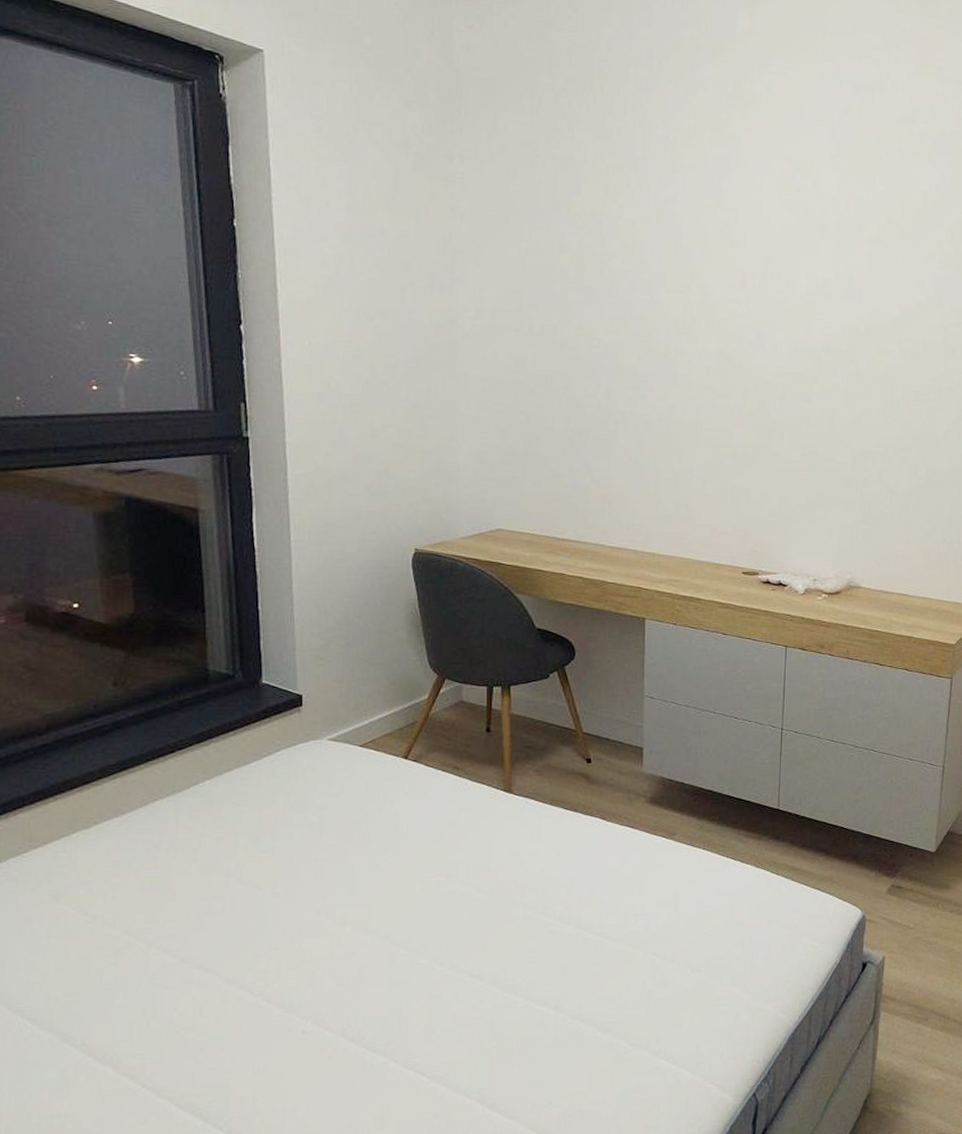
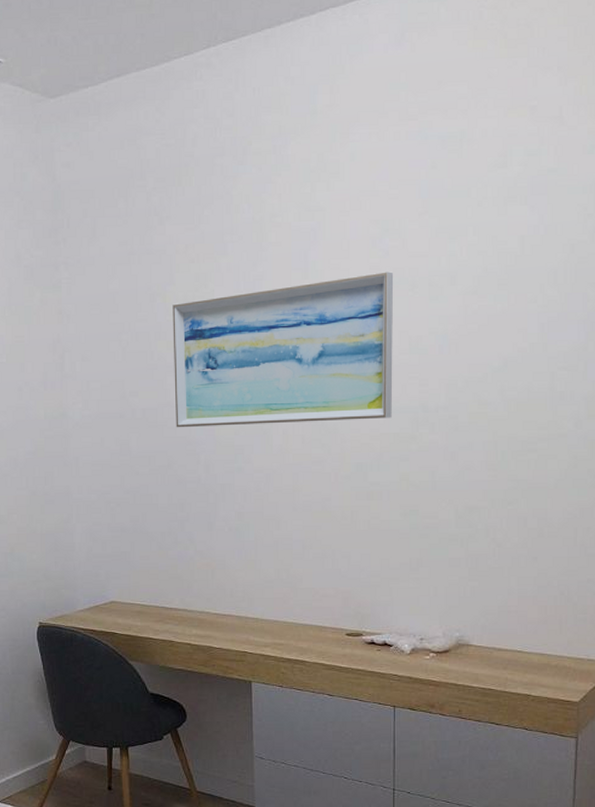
wall art: none [576,209,804,358] -> present [172,271,394,428]

